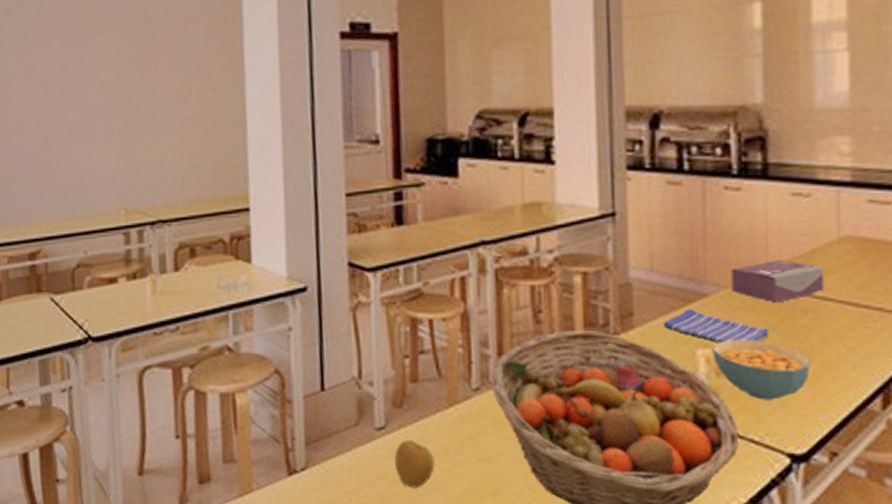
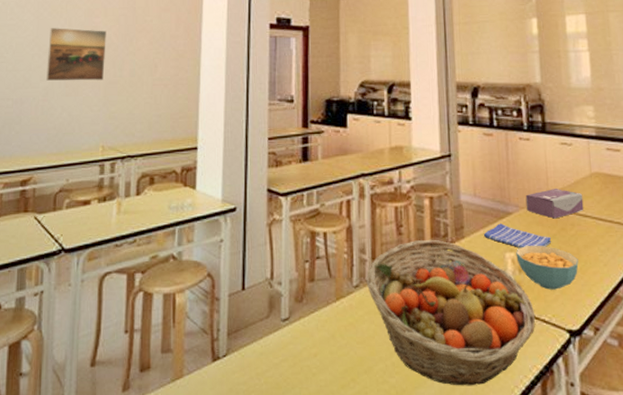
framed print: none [40,52,117,125] -> present [46,28,106,81]
apple: present [395,440,435,489] -> none [295,329,325,368]

